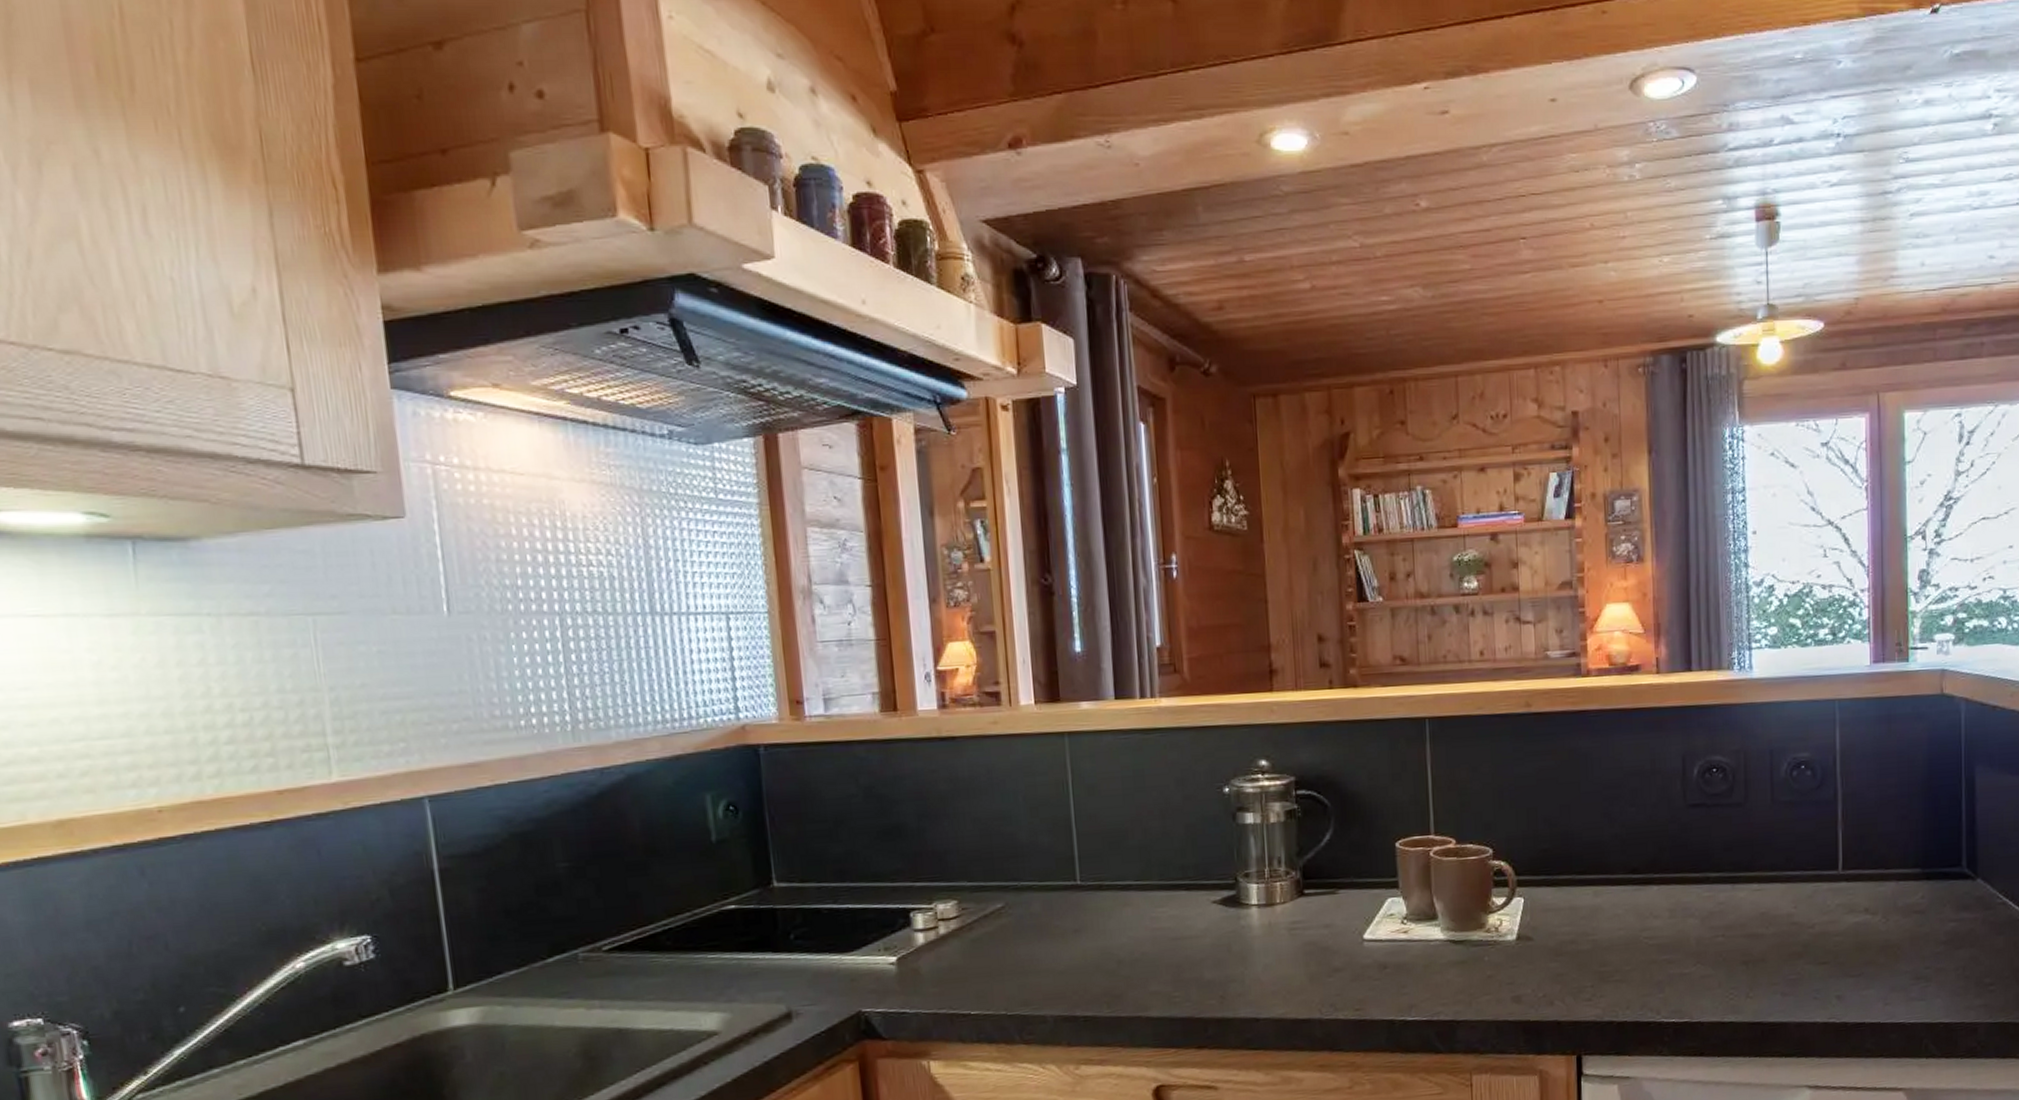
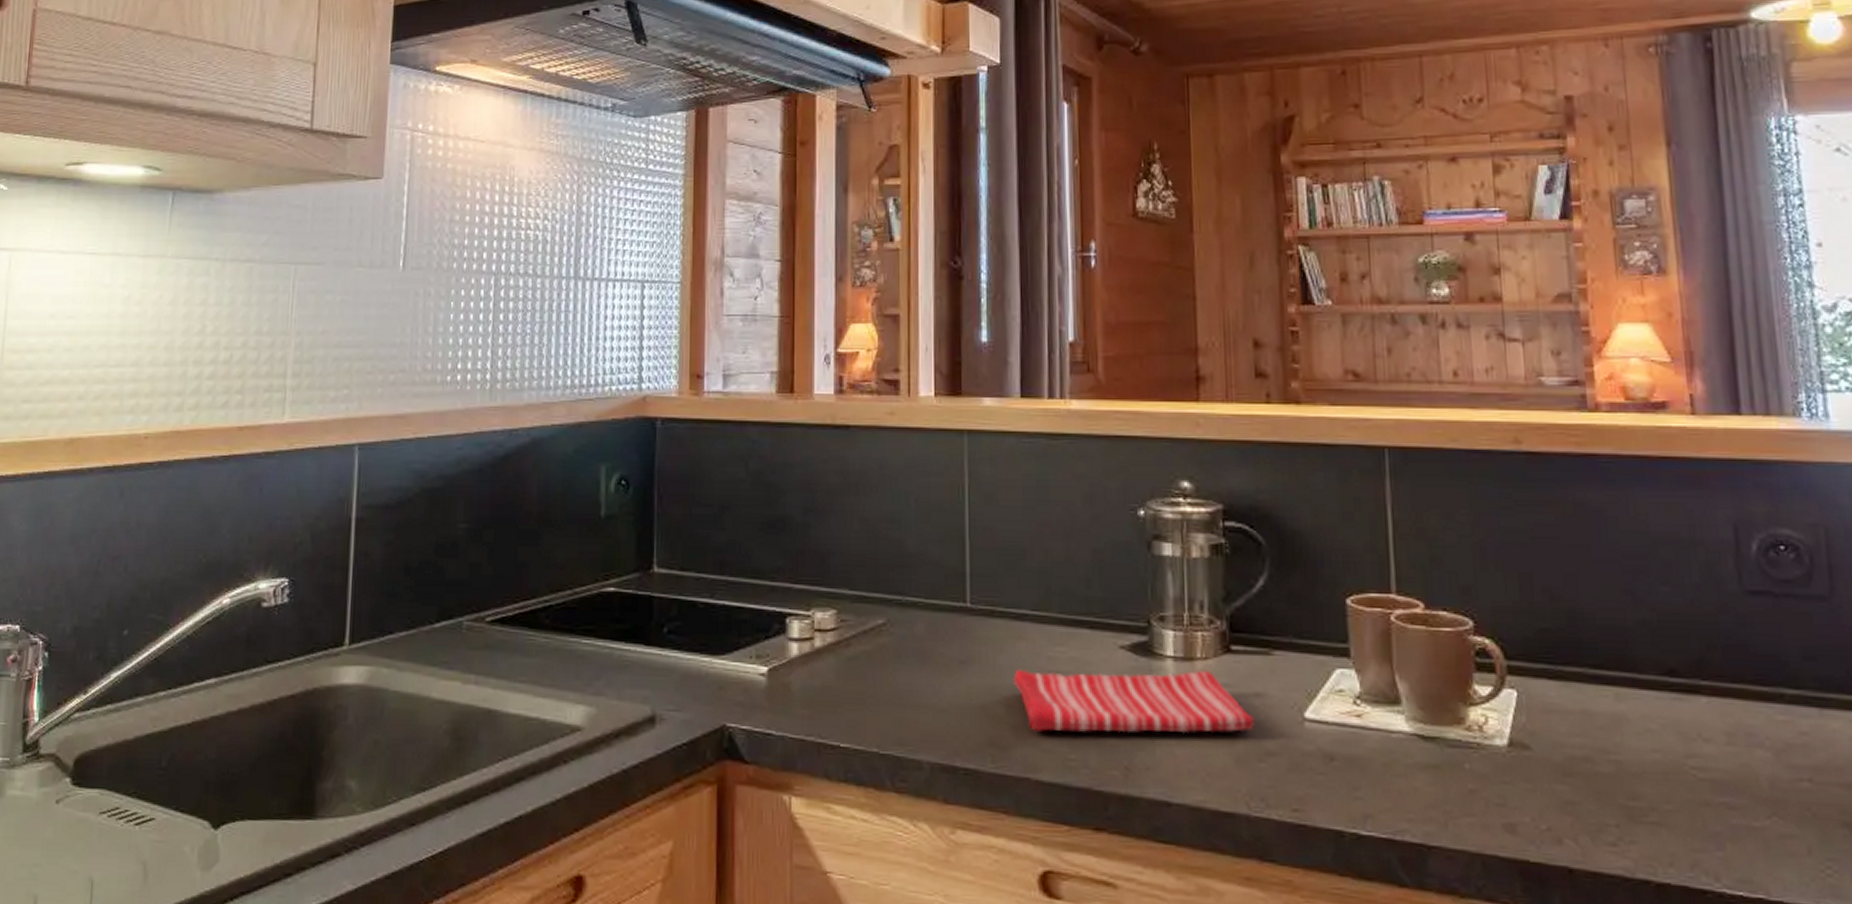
dish towel: none [1121,911,1325,979] -> present [1013,669,1255,734]

